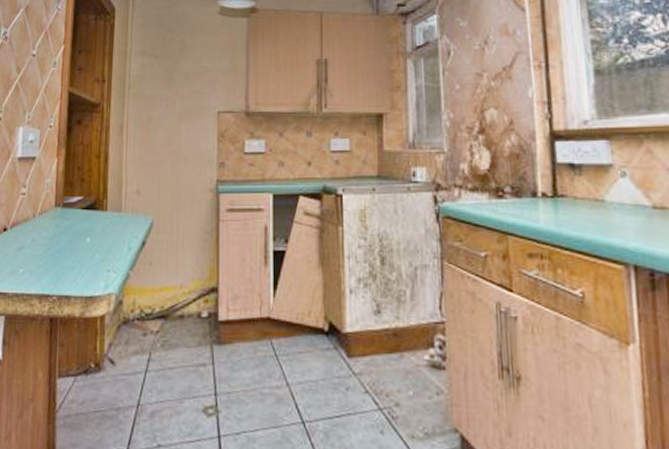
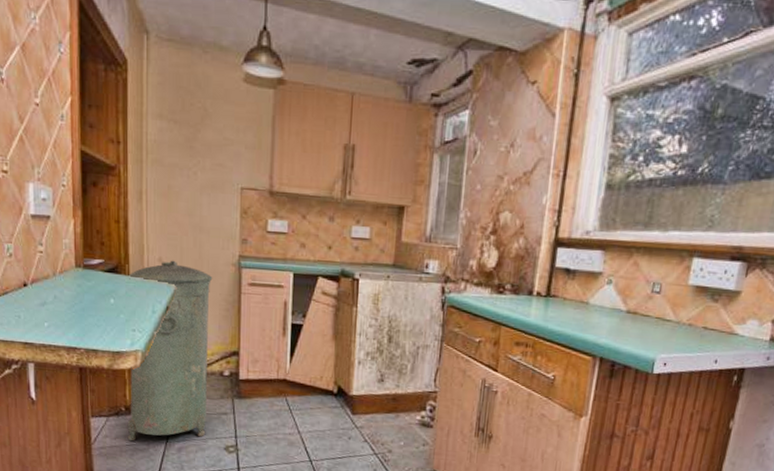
trash can: none [95,191,190,406] -> present [127,260,213,441]

